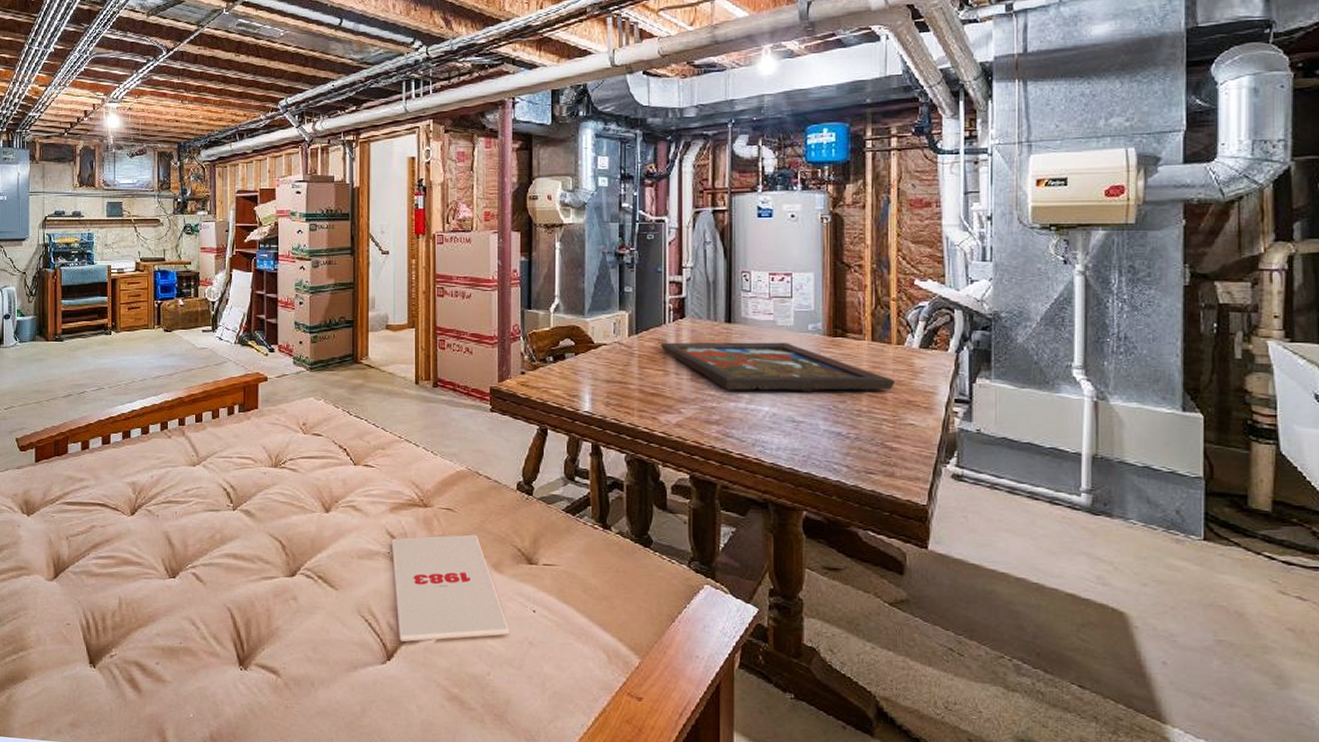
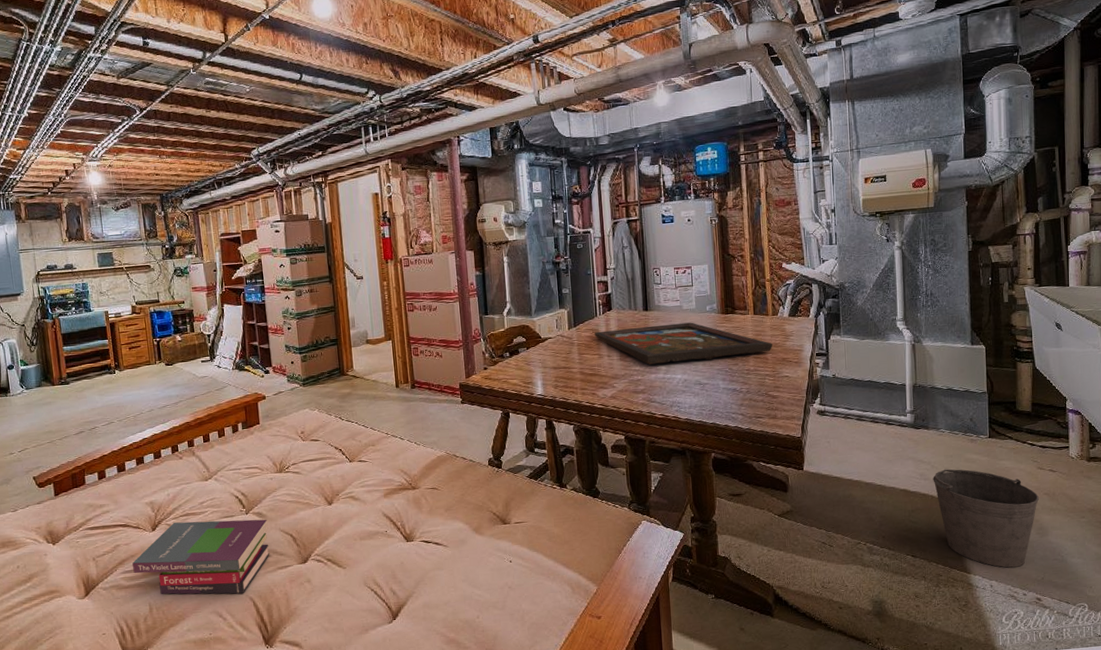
books: none [106,509,256,603] -> present [132,519,270,595]
magazine: present [391,534,510,643] -> none [387,506,493,603]
bucket: none [1115,574,1278,726] -> present [933,469,1039,568]

